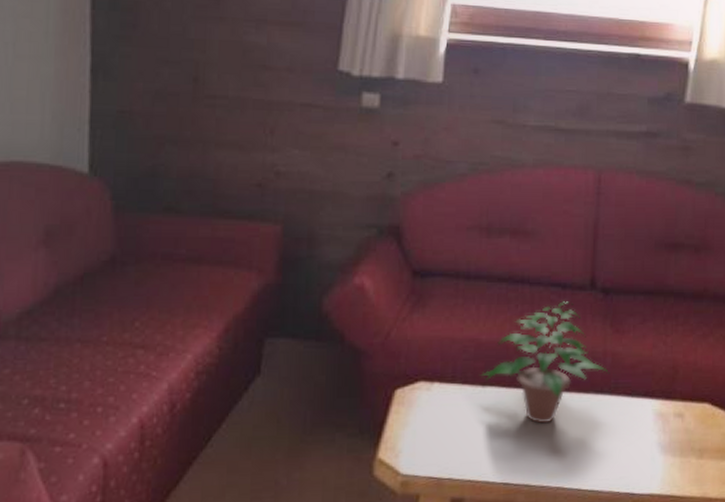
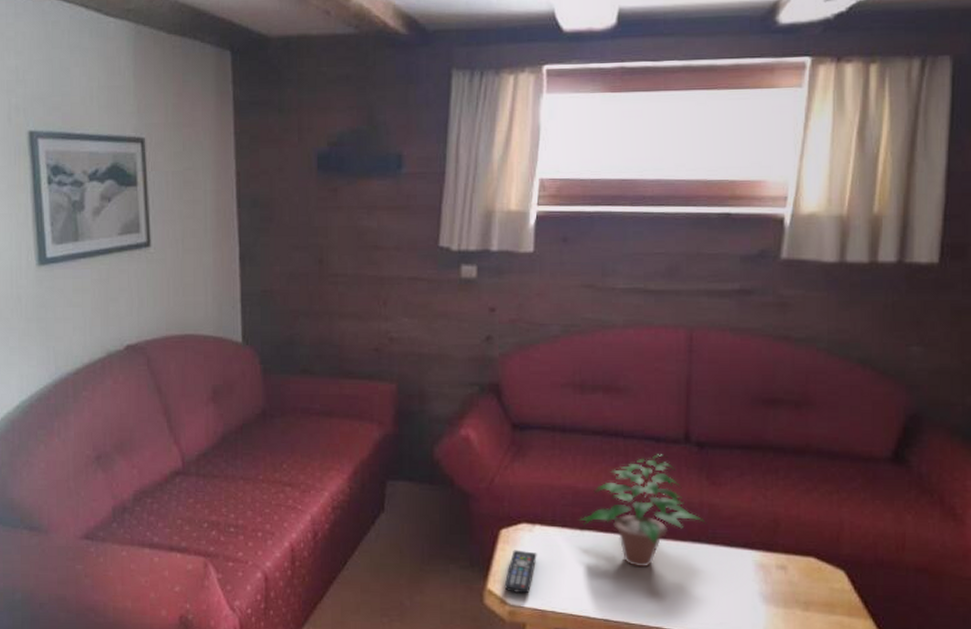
remote control: none [397,412,435,461] -> present [504,550,537,594]

